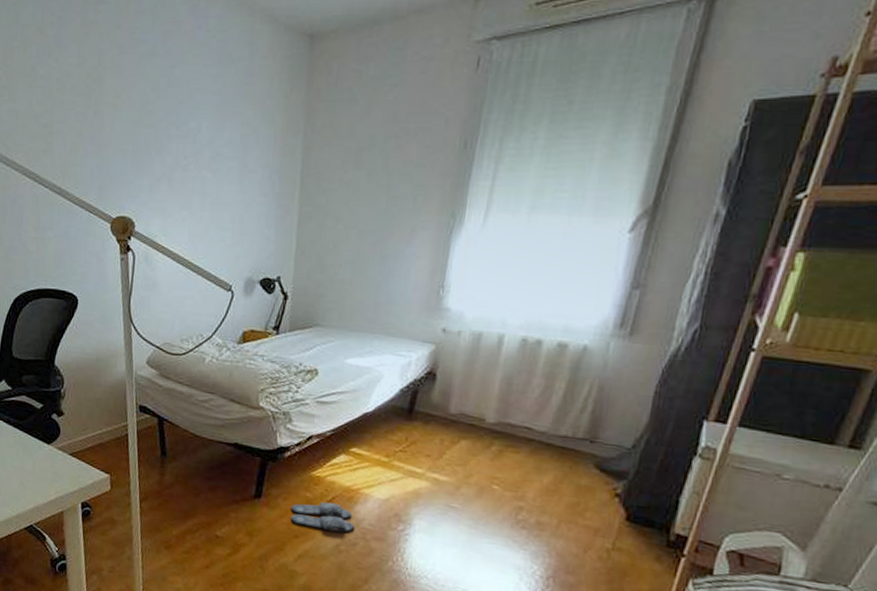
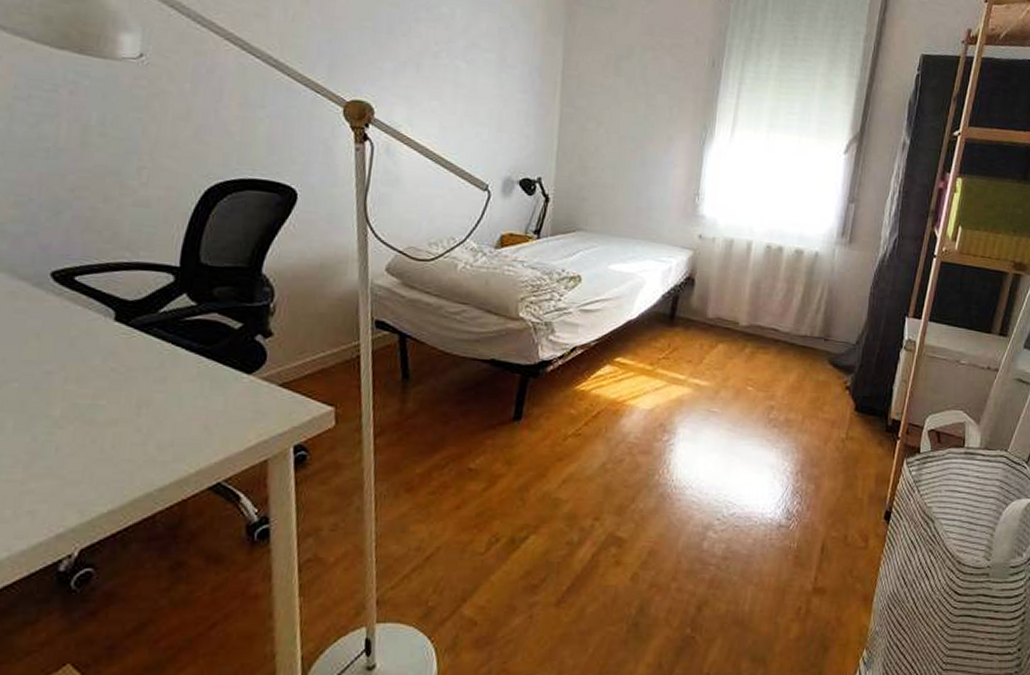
slippers: present [290,501,354,533] -> none [553,417,620,450]

